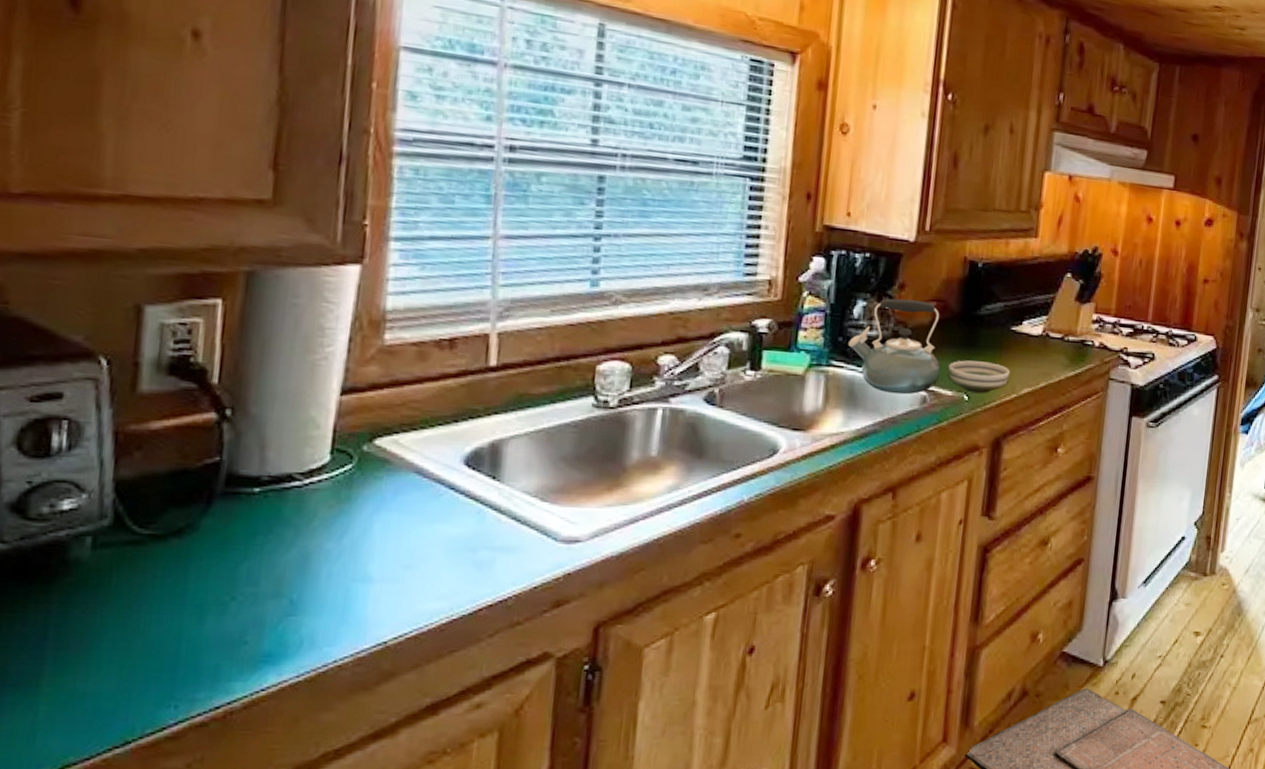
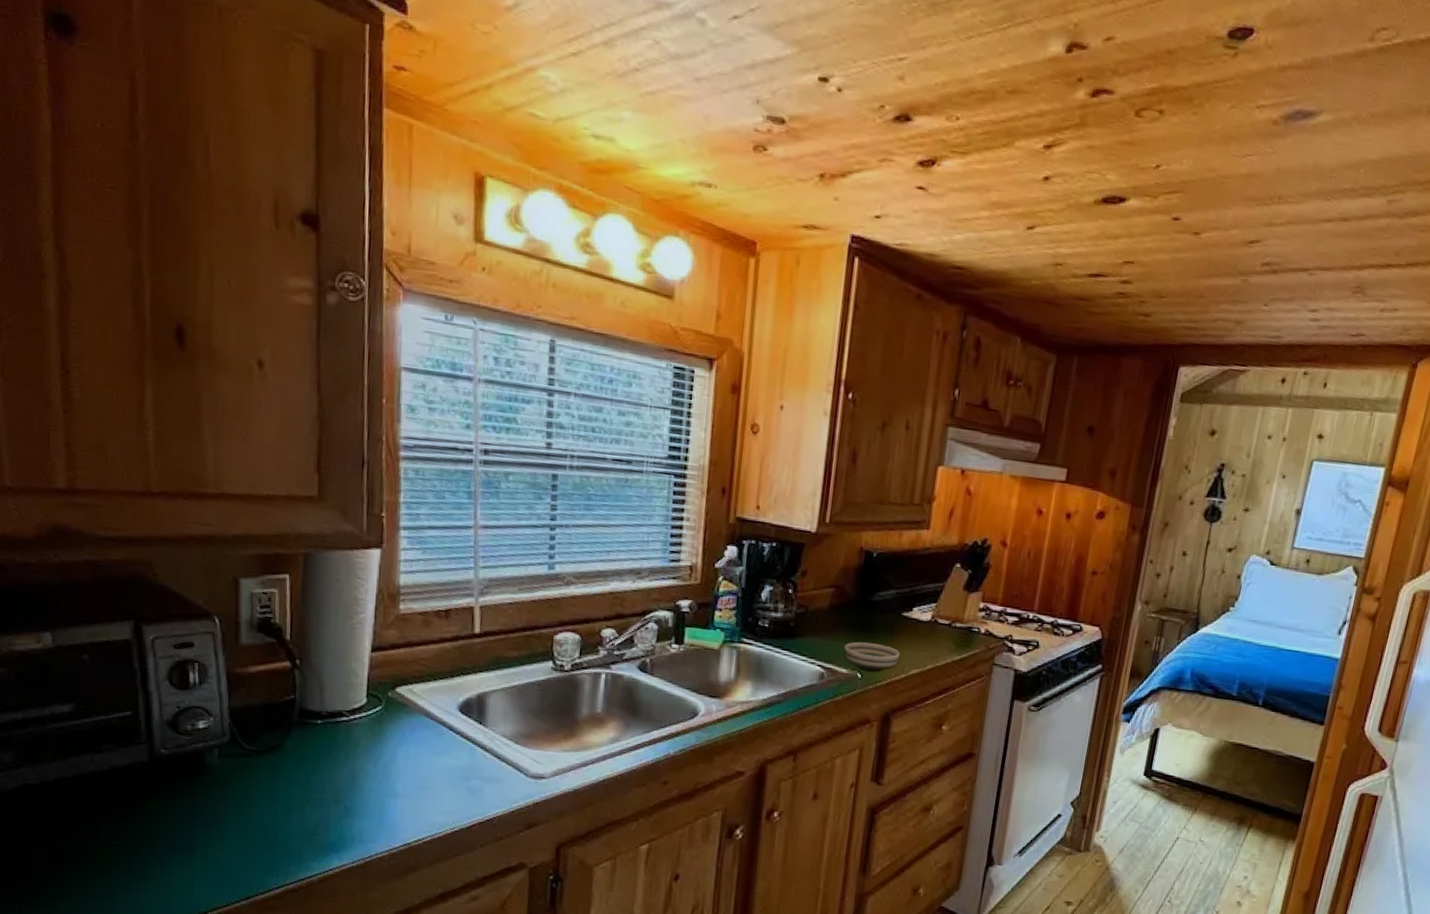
kettle: present [847,298,941,395] -> none [756,584,838,671]

